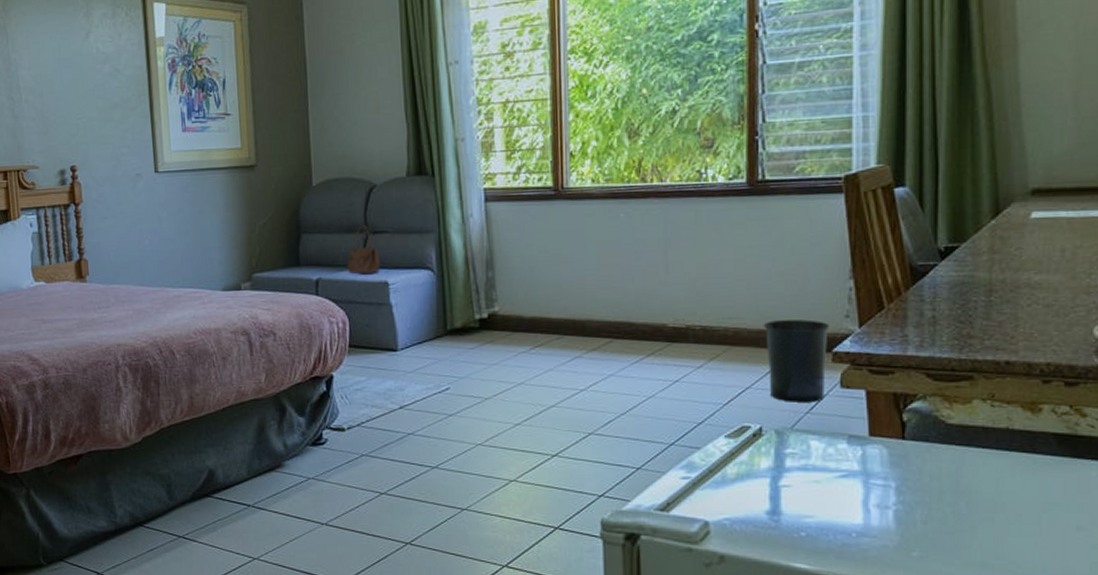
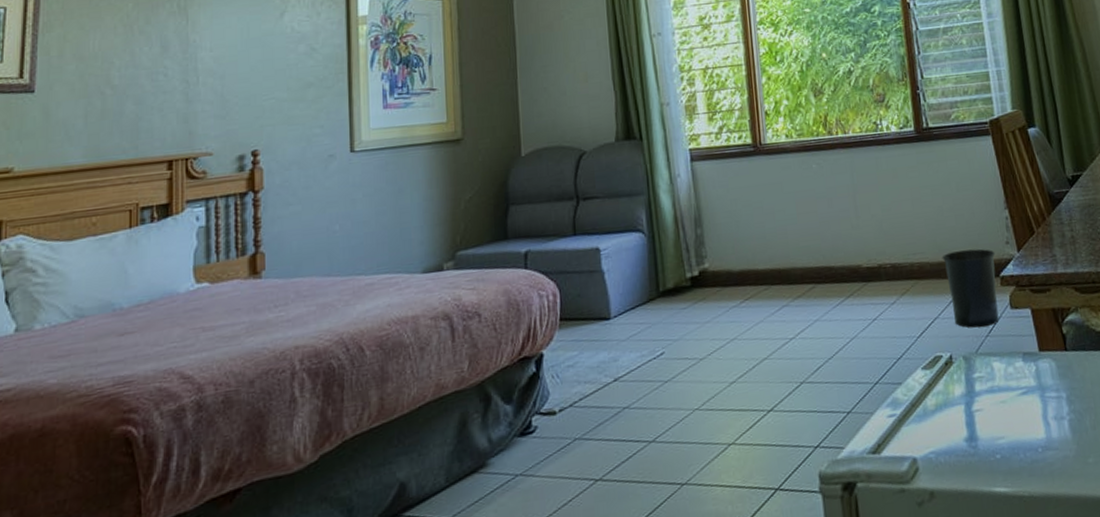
handbag: present [347,225,381,275] -> none [557,192,592,244]

